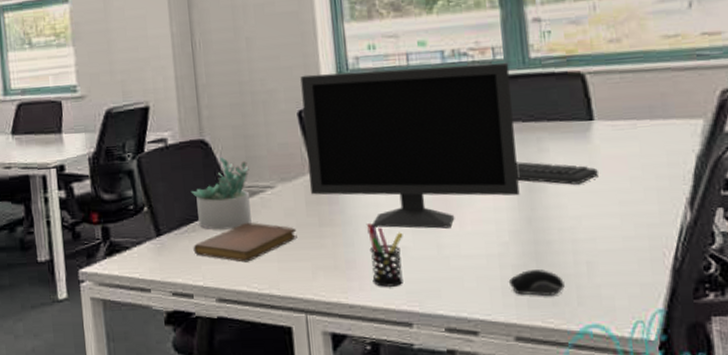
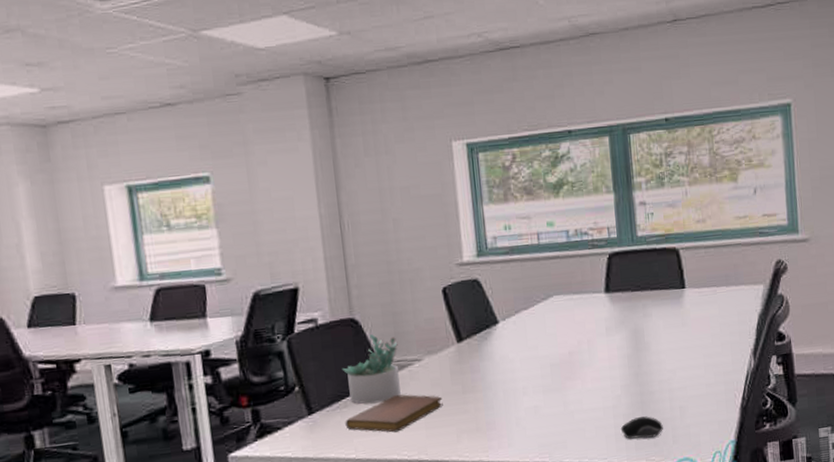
monitor: present [300,62,520,229] -> none [444,240,629,391]
pen holder: present [367,224,403,287] -> none [505,388,536,443]
keyboard: present [515,161,598,185] -> none [626,325,688,343]

